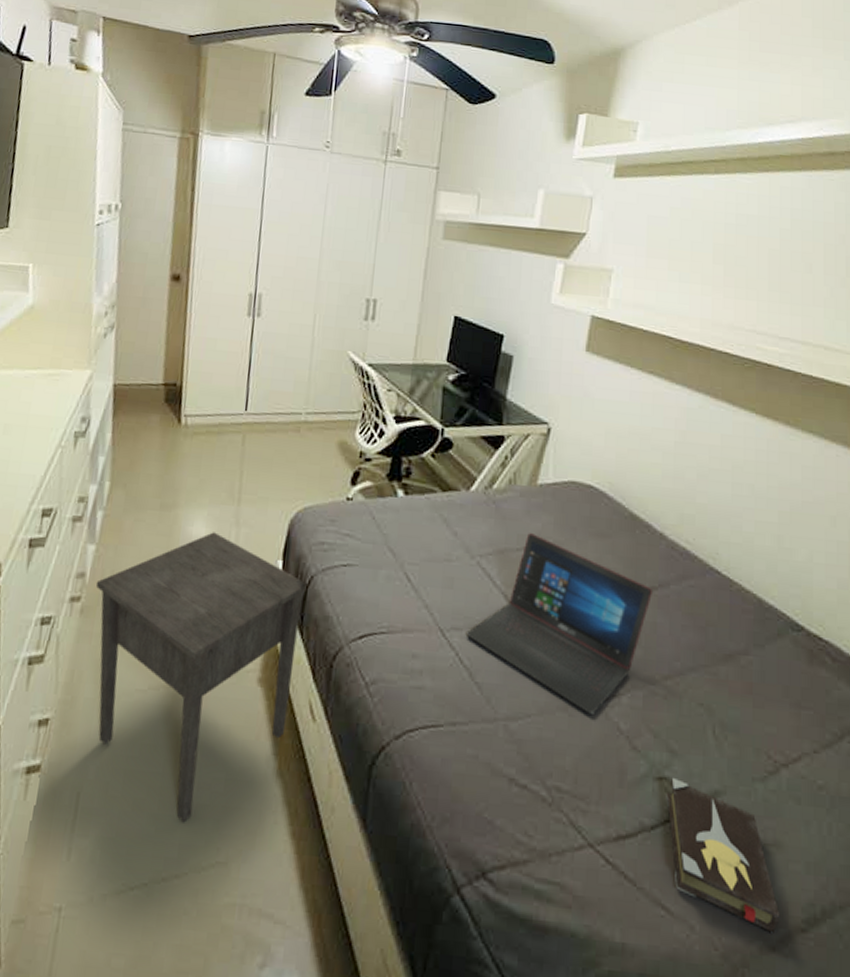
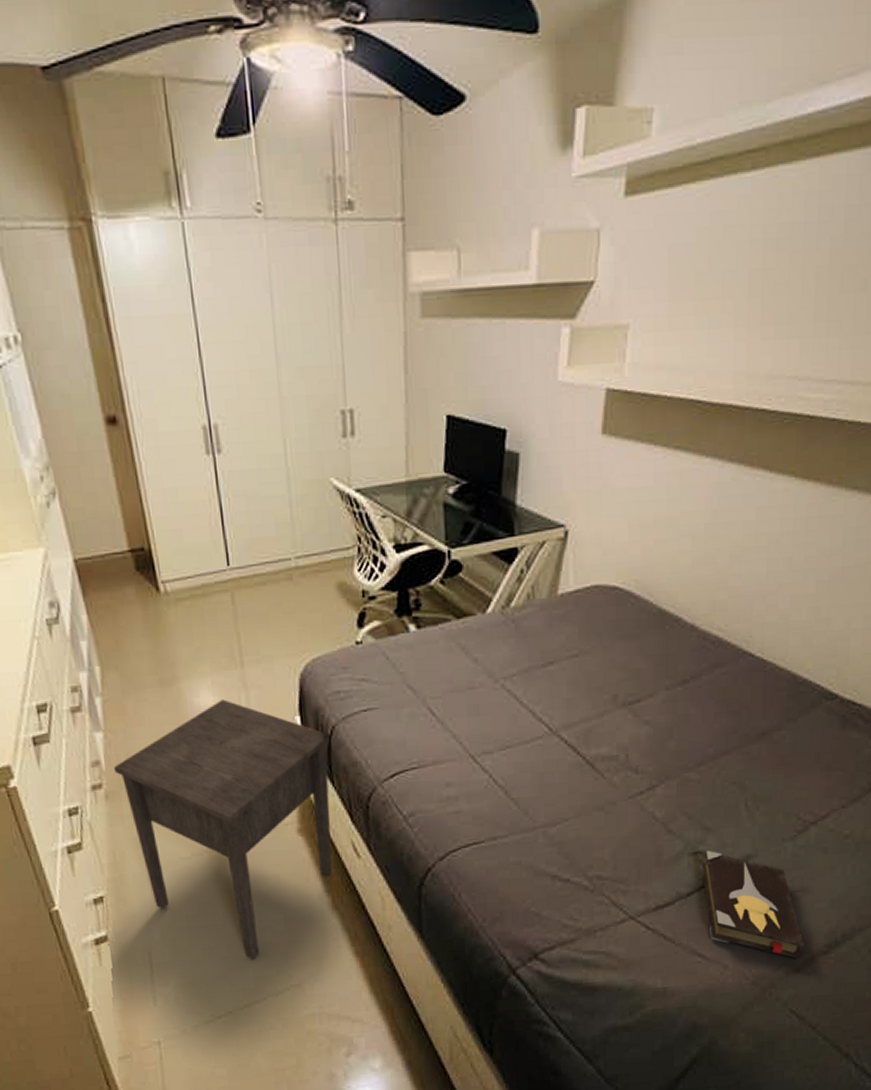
laptop: present [465,532,654,714] -> none [497,645,685,809]

